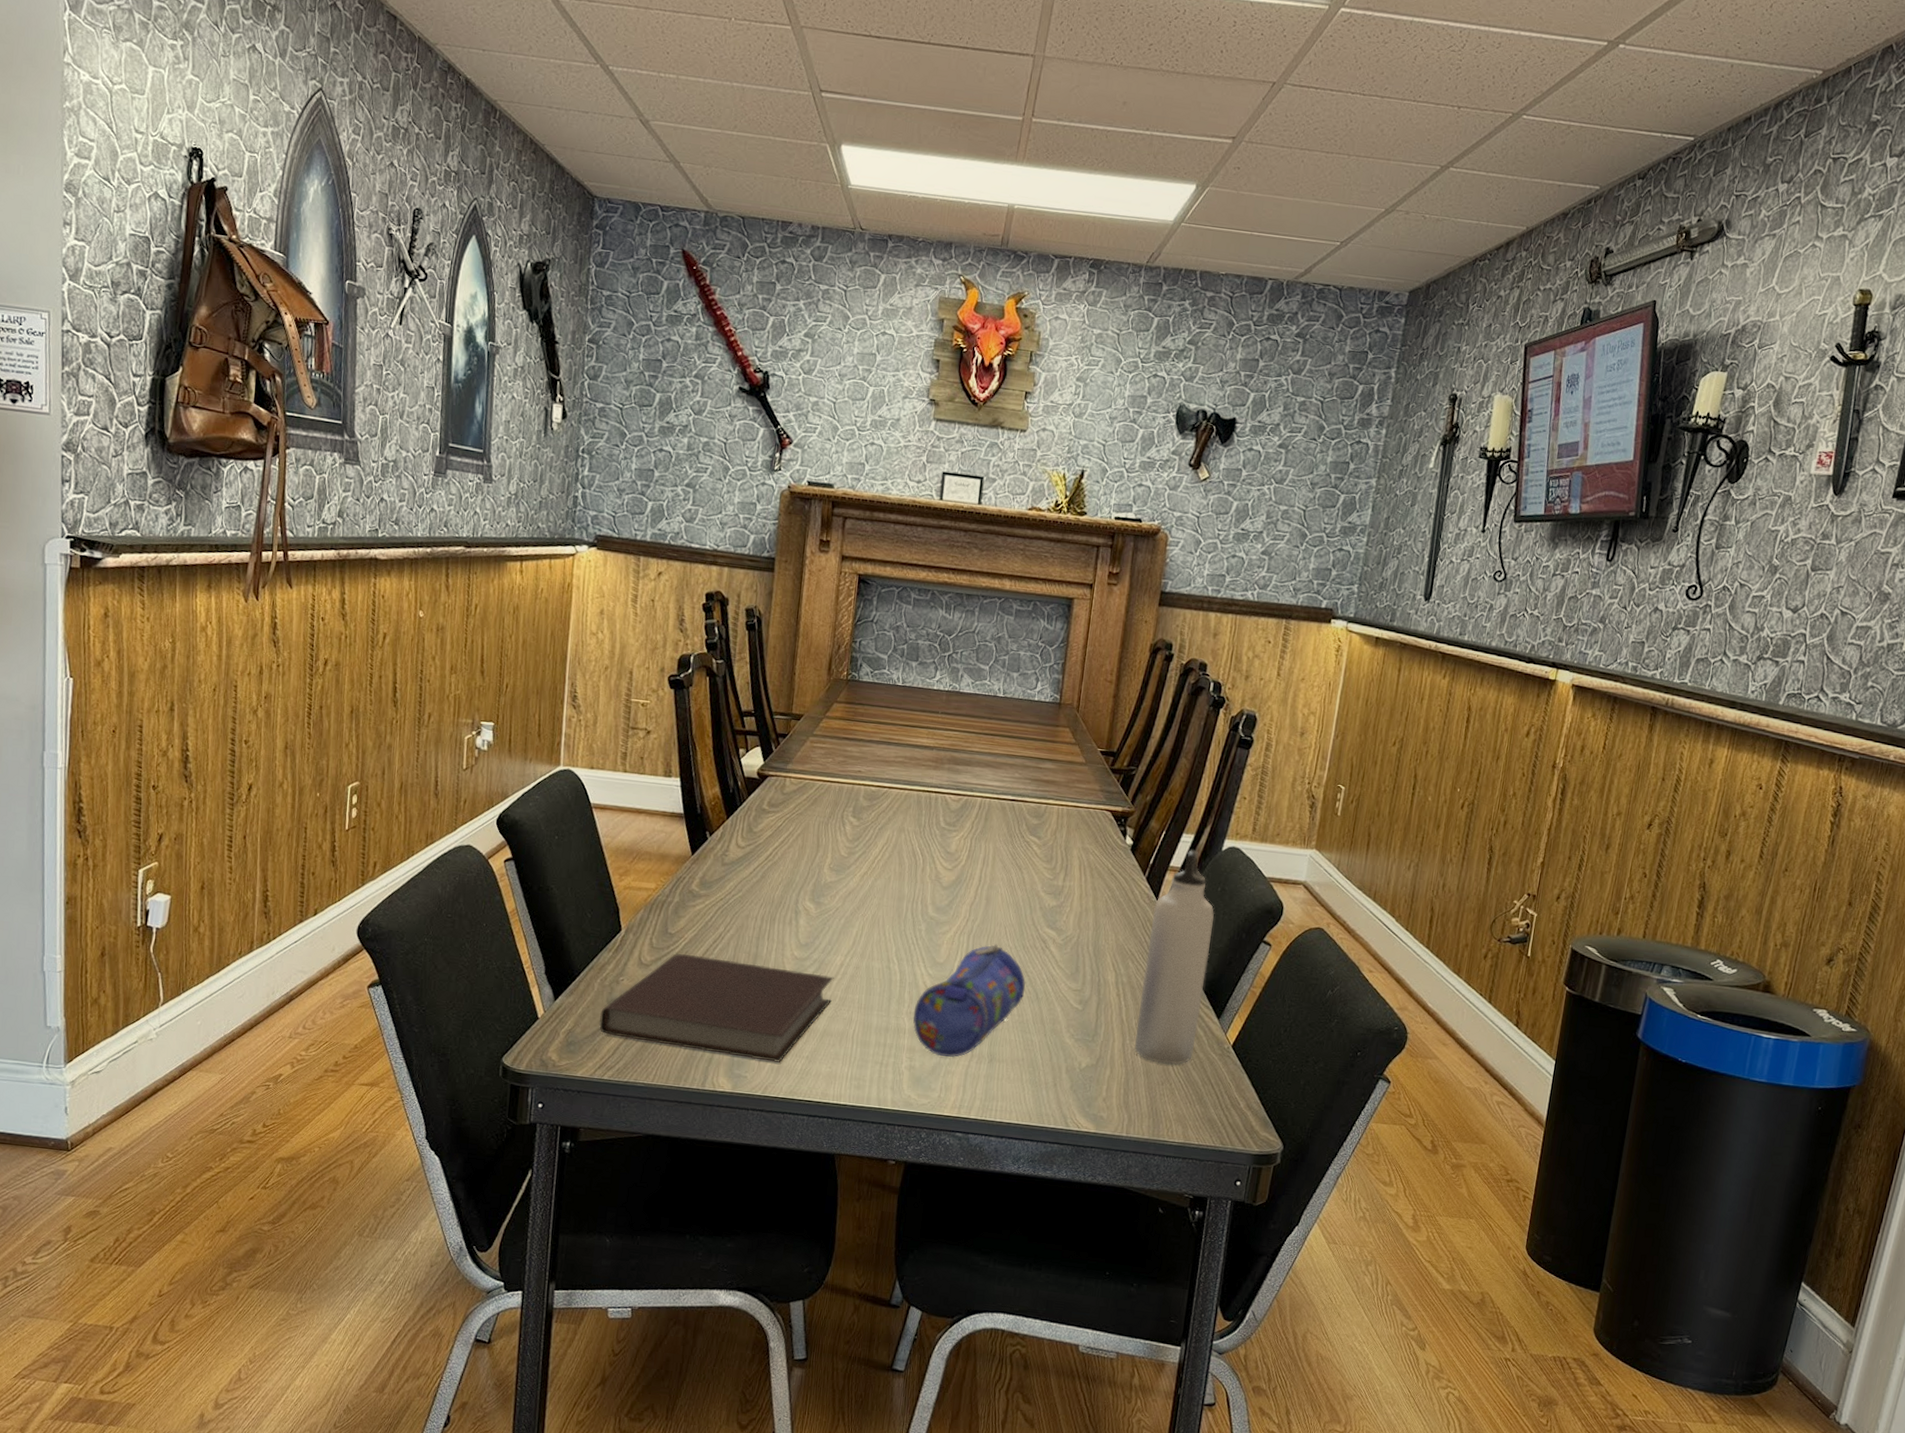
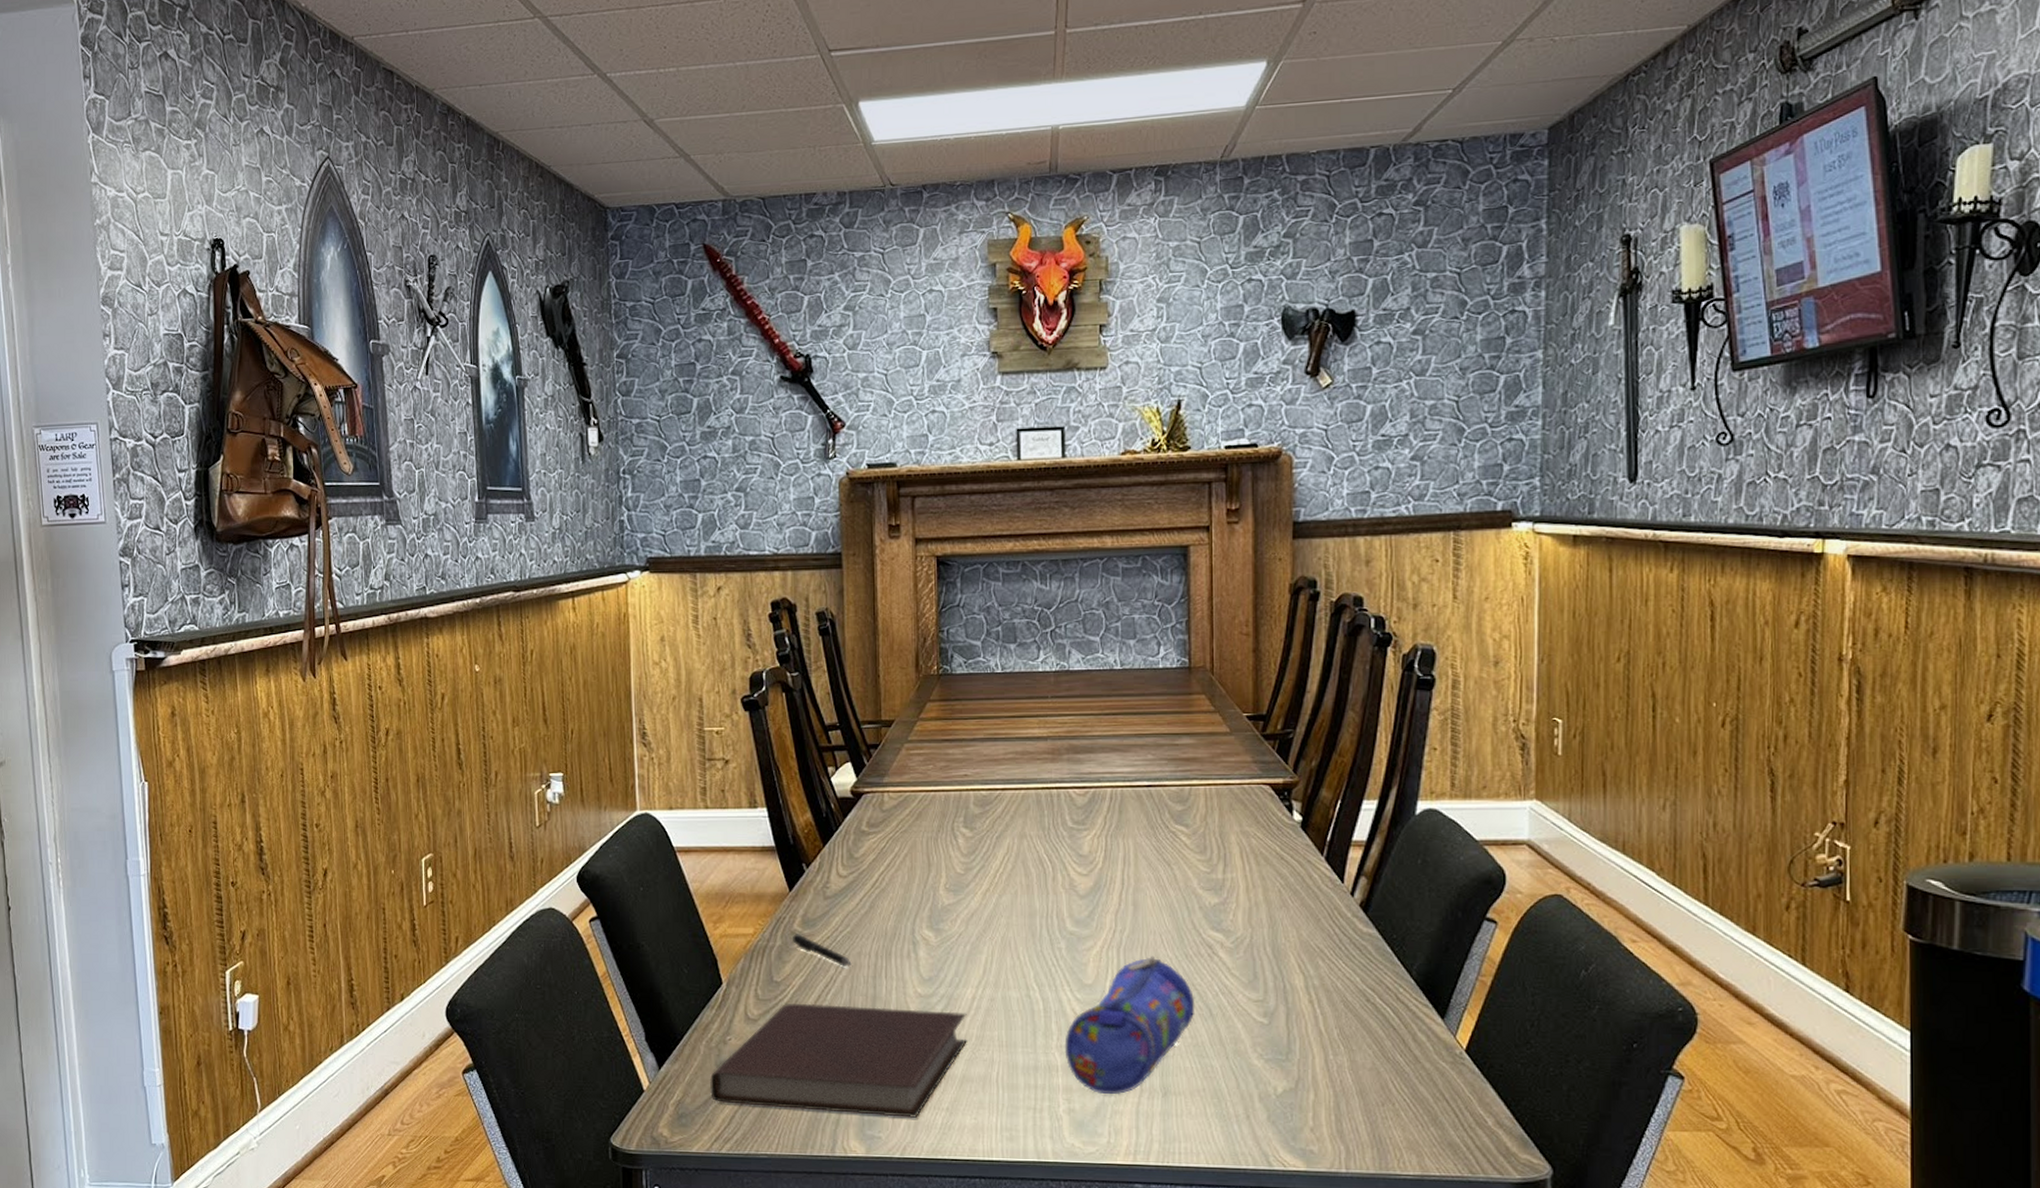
pen: none [689,893,740,928] -> present [793,934,852,968]
water bottle: present [1134,850,1214,1065] -> none [1339,818,1419,1080]

